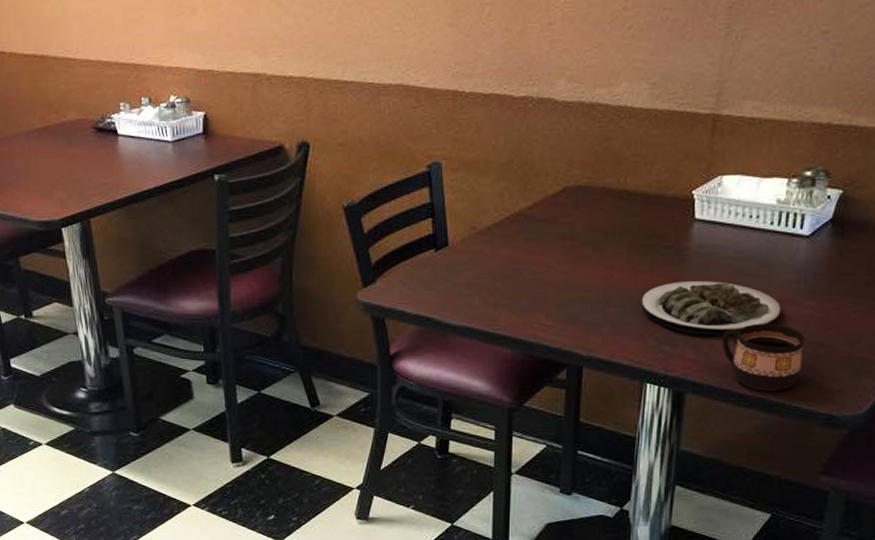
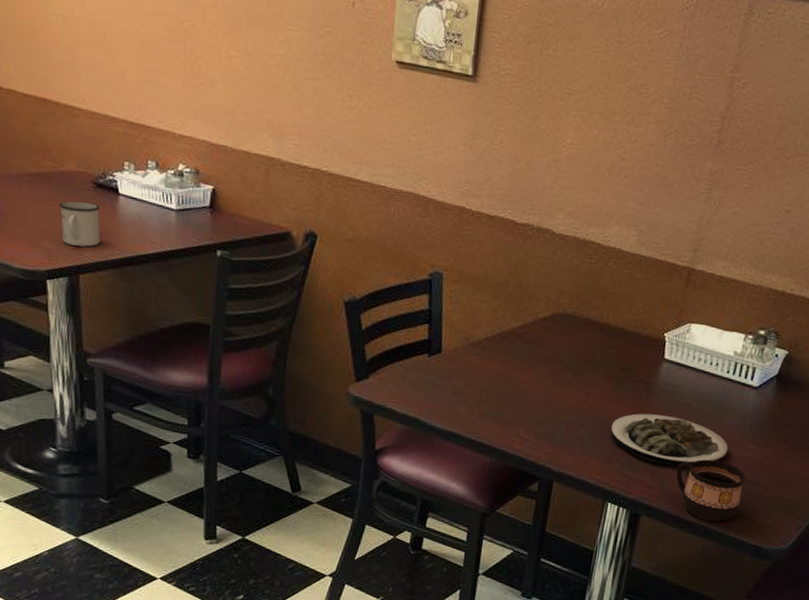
mug: none [66,147,105,191] -> present [59,200,100,247]

